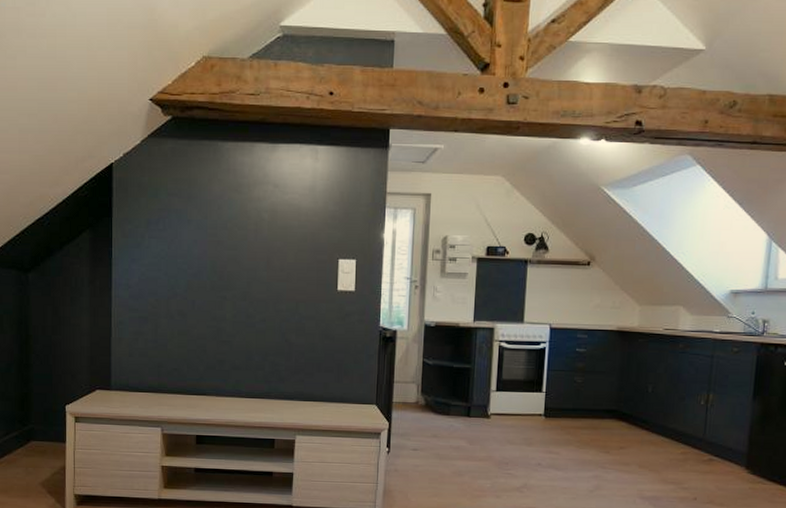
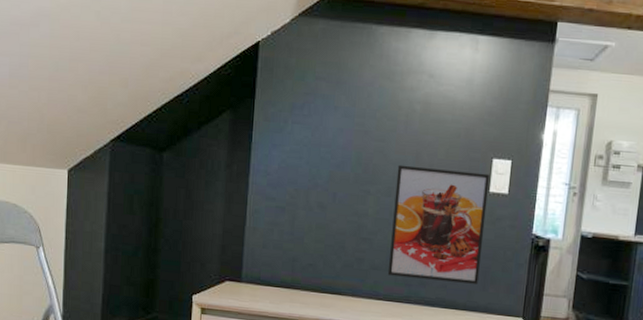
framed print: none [248,270,337,377] -> present [387,164,490,284]

